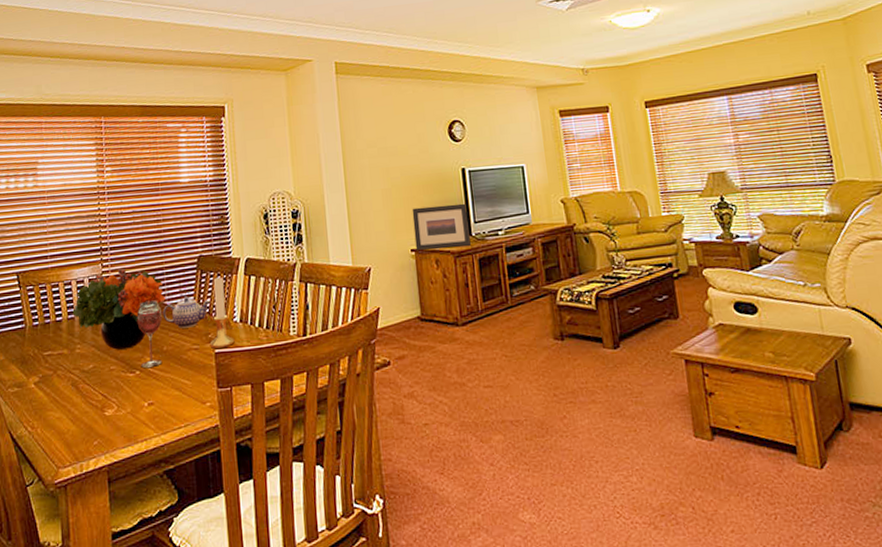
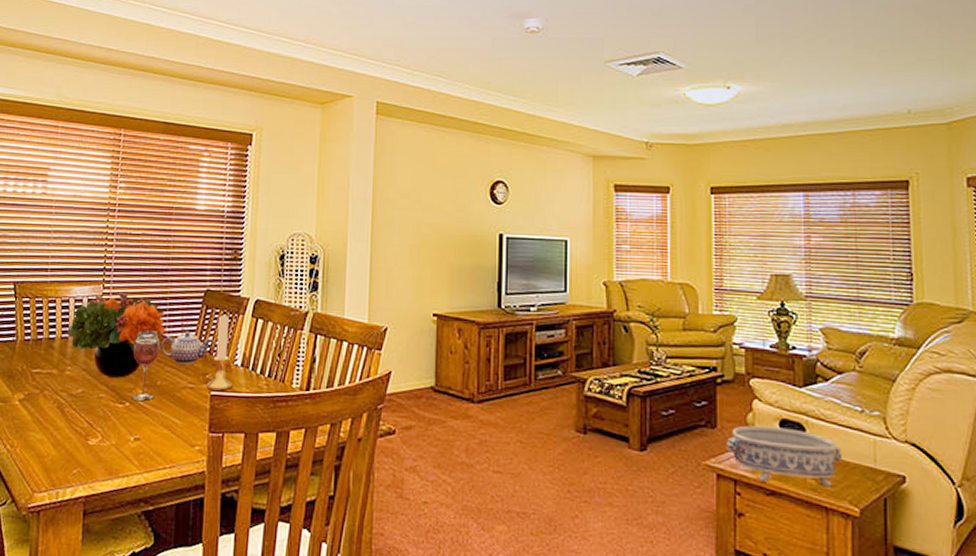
picture frame: present [412,203,471,251] -> none [438,269,499,319]
decorative bowl: none [689,309,794,361] -> present [726,425,843,487]

